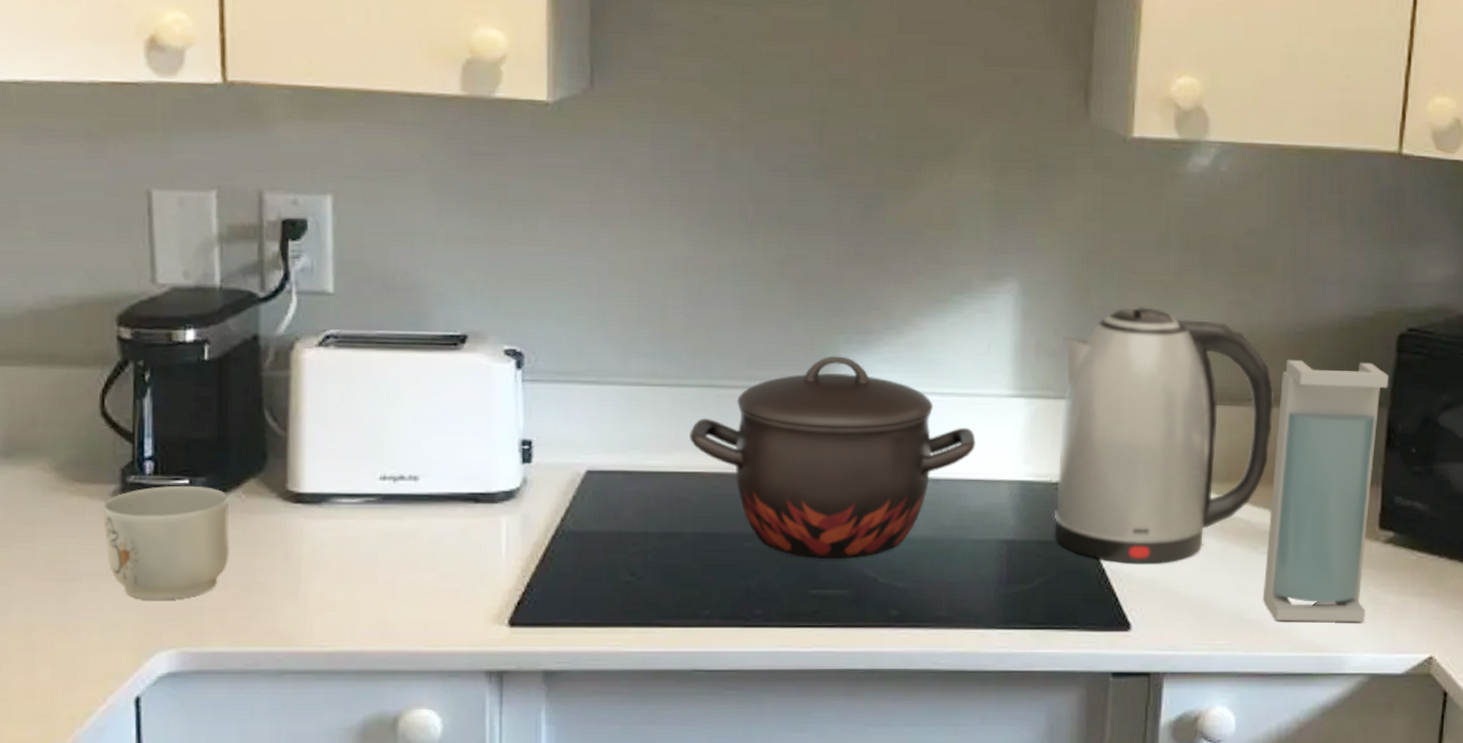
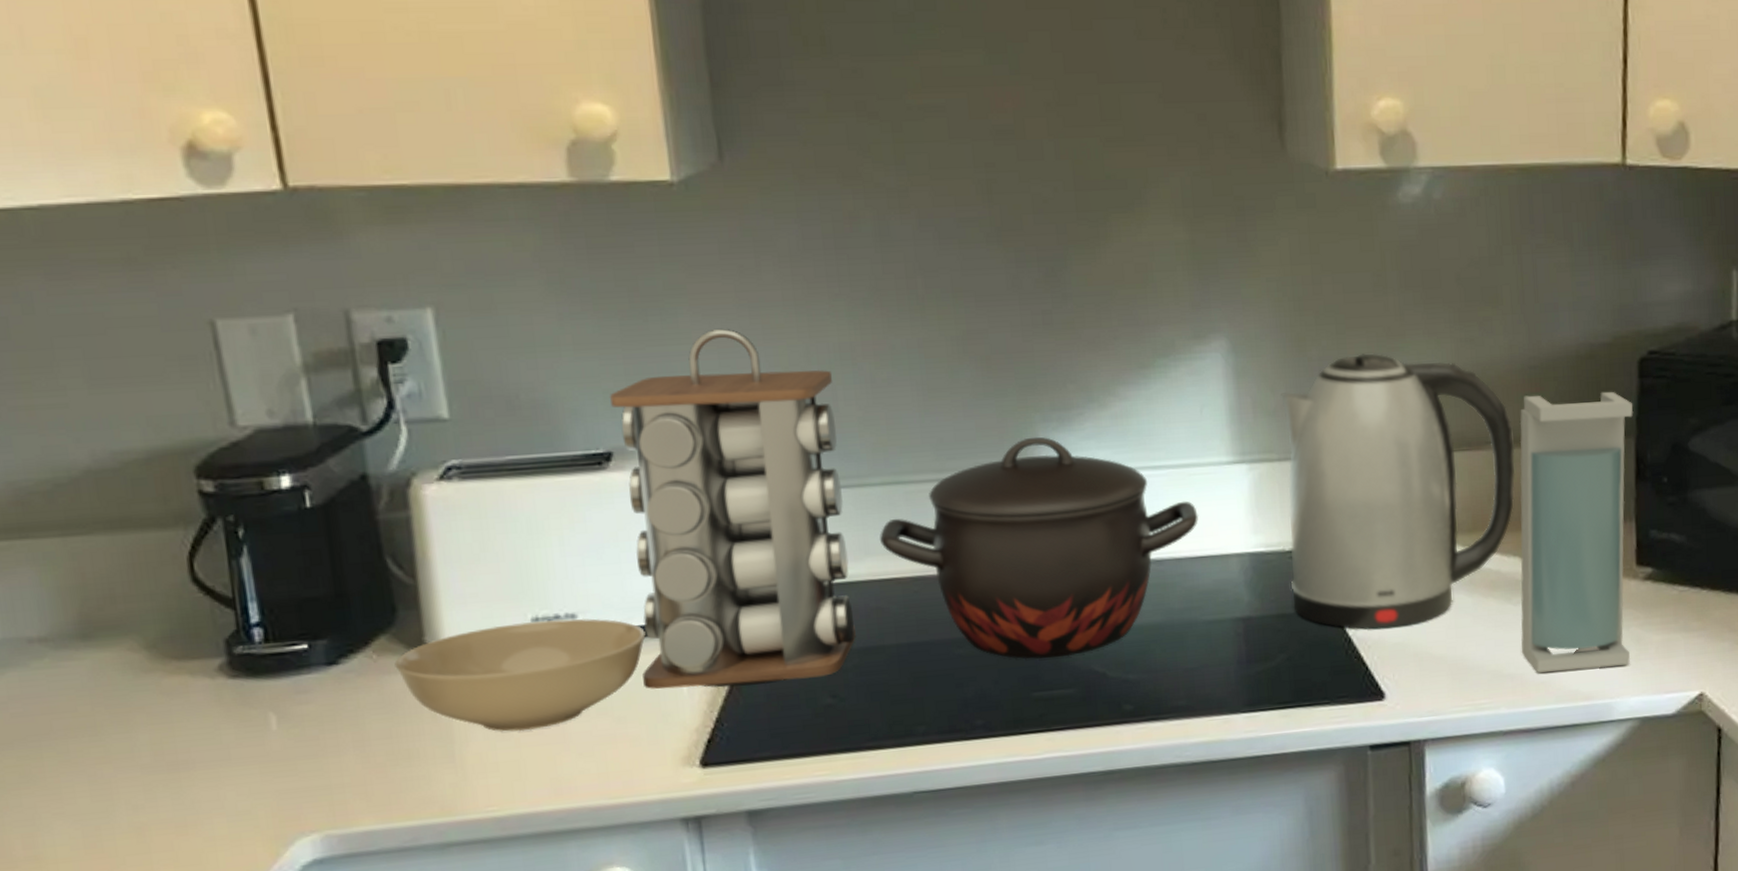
mug: present [103,485,230,600] -> none [209,650,368,783]
bowl: none [259,479,476,577] -> present [394,618,646,732]
spice rack: none [468,234,664,556] -> present [609,328,856,689]

